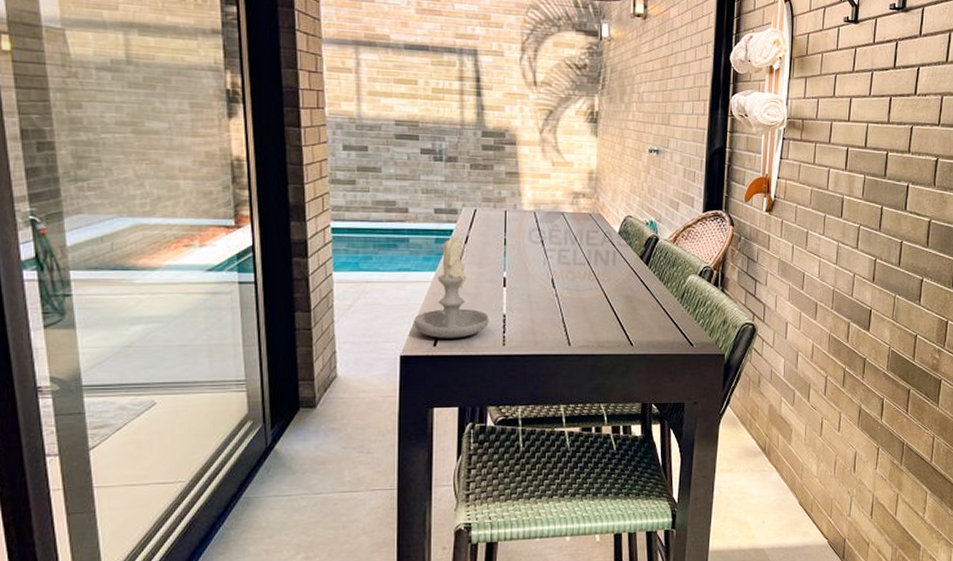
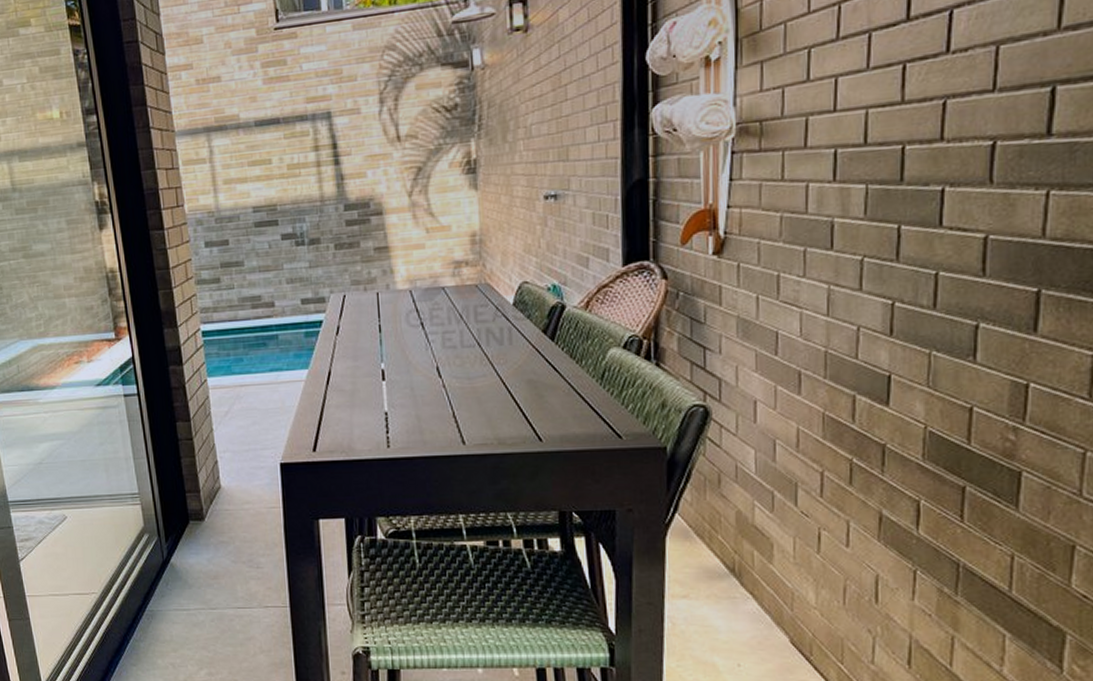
candle: present [414,234,489,338] -> none [291,325,370,442]

